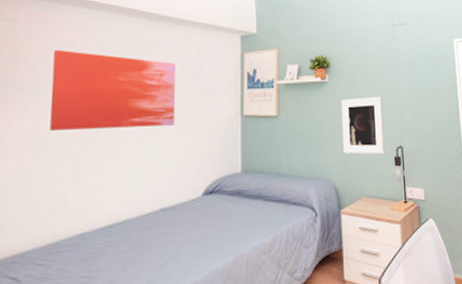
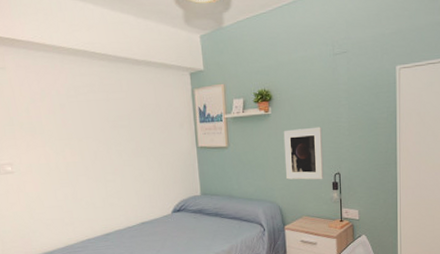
wall art: present [50,50,176,131] -> none [40,93,144,162]

